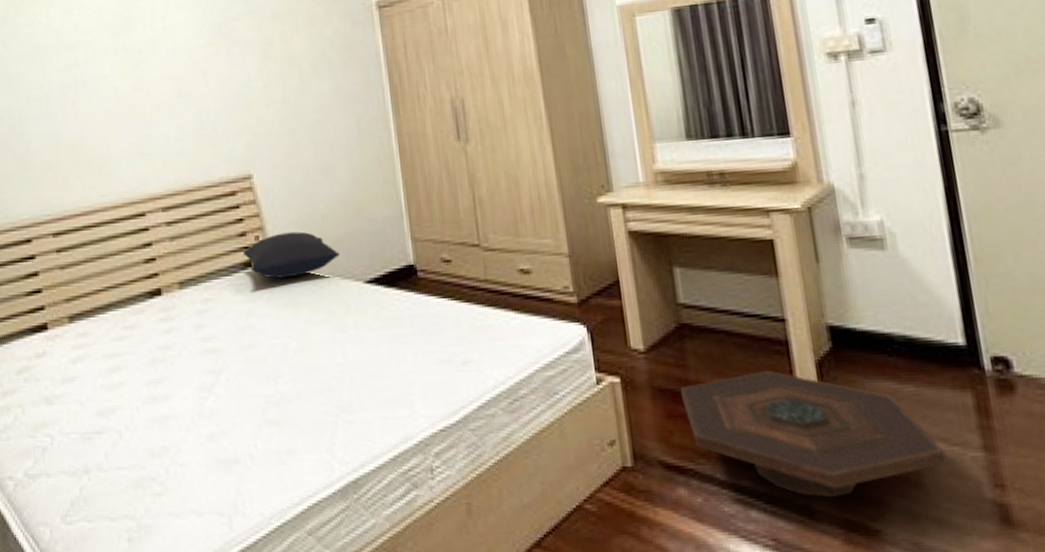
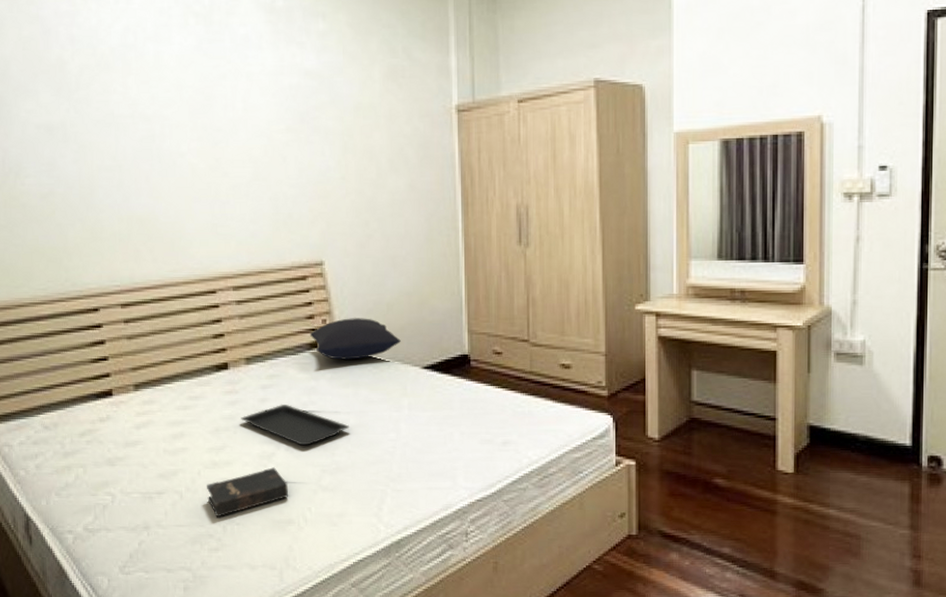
hardback book: none [146,400,233,458] -> present [207,467,289,517]
serving tray: none [177,329,293,375] -> present [241,404,350,446]
side table: present [679,370,948,498] -> none [683,459,882,564]

